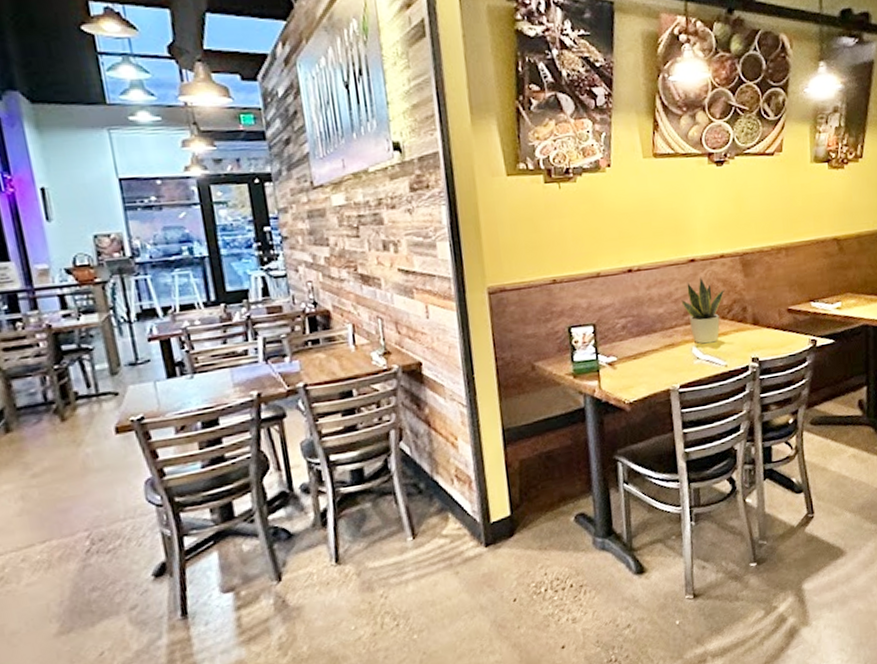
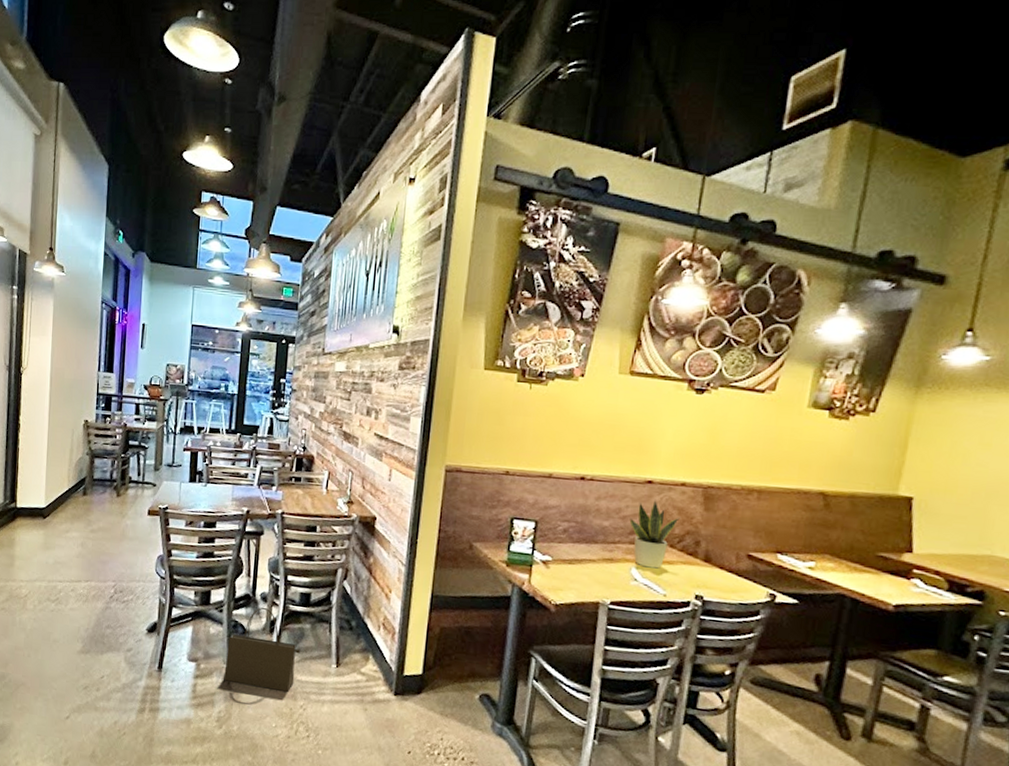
tote bag: none [271,500,367,600] -> present [223,608,301,692]

